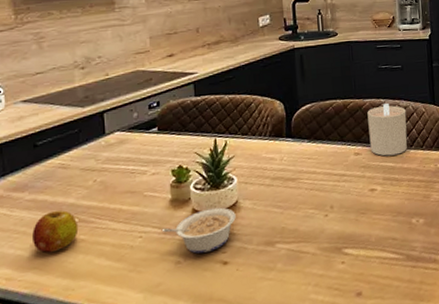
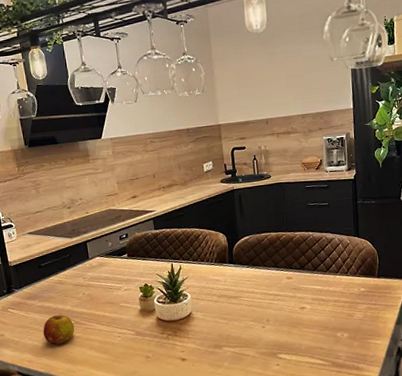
legume: present [161,207,236,254] -> none [134,317,191,352]
candle: present [367,103,408,156] -> none [297,236,334,281]

